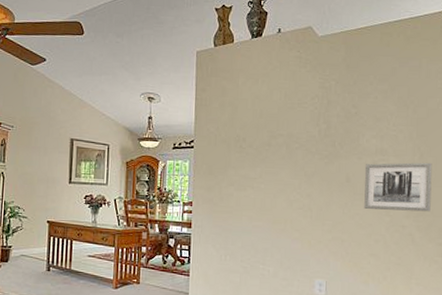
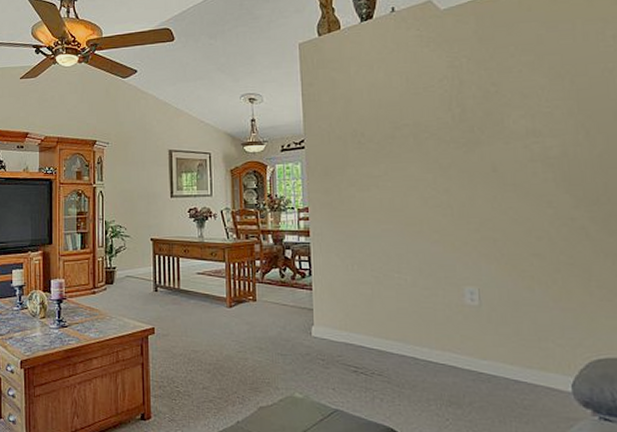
wall art: present [364,162,432,212] -> none [514,140,607,201]

